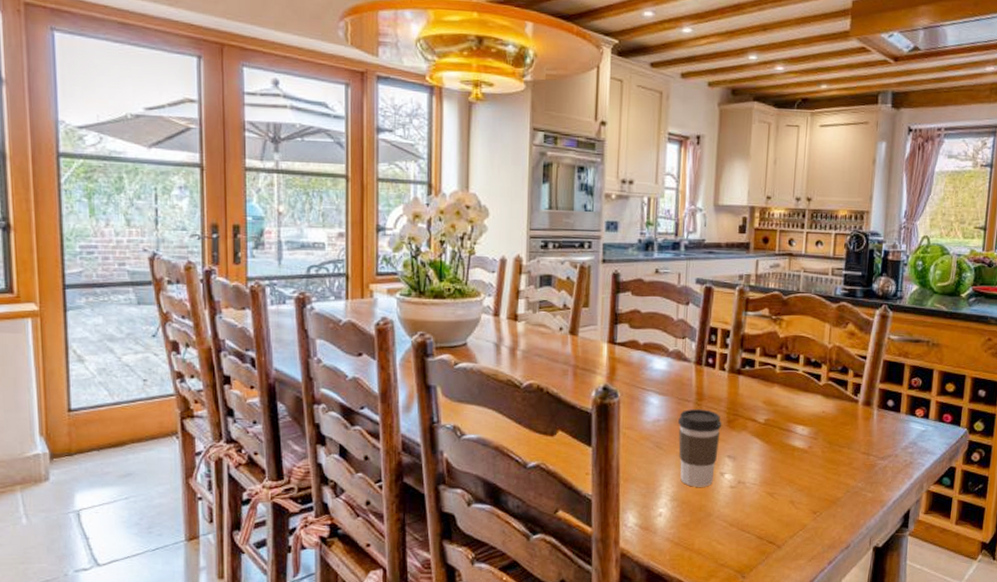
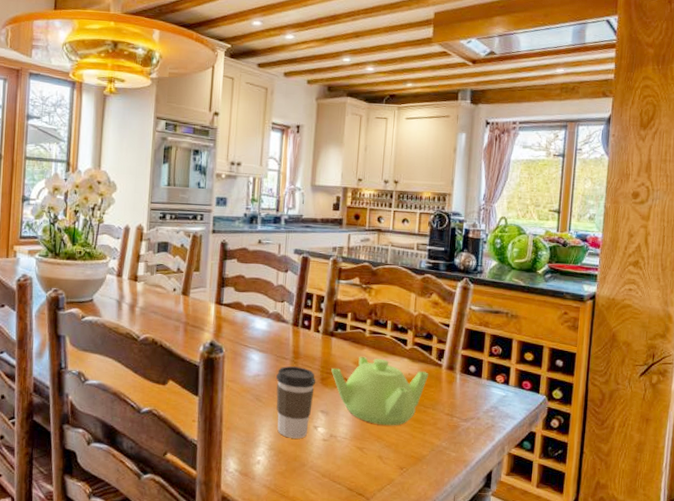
teapot: none [739,394,844,468] -> present [331,356,428,426]

